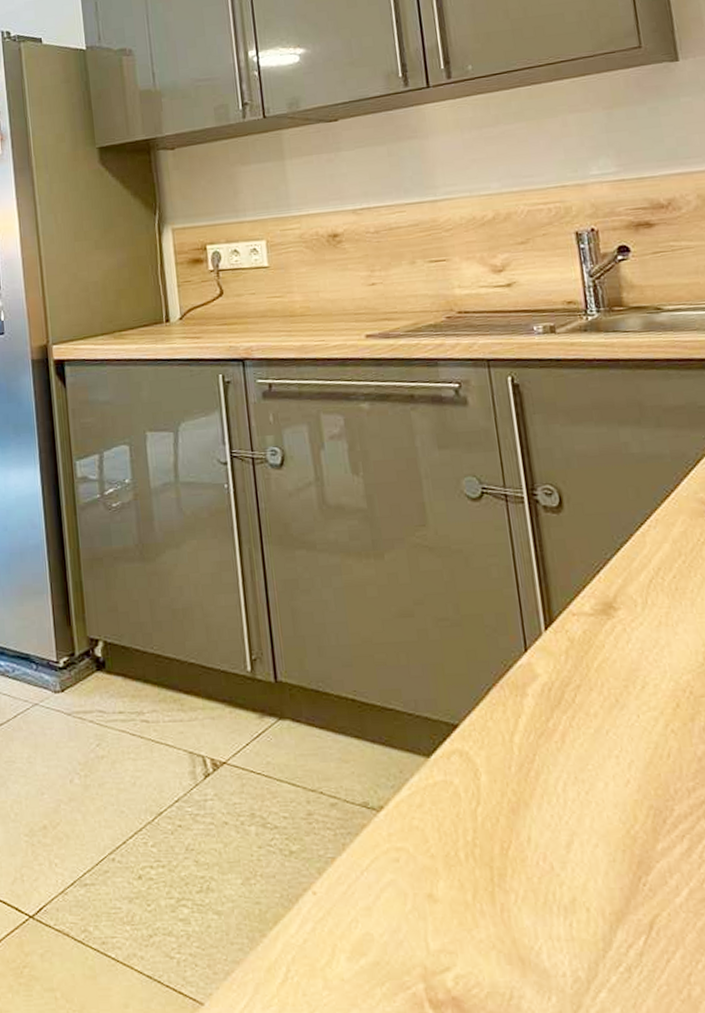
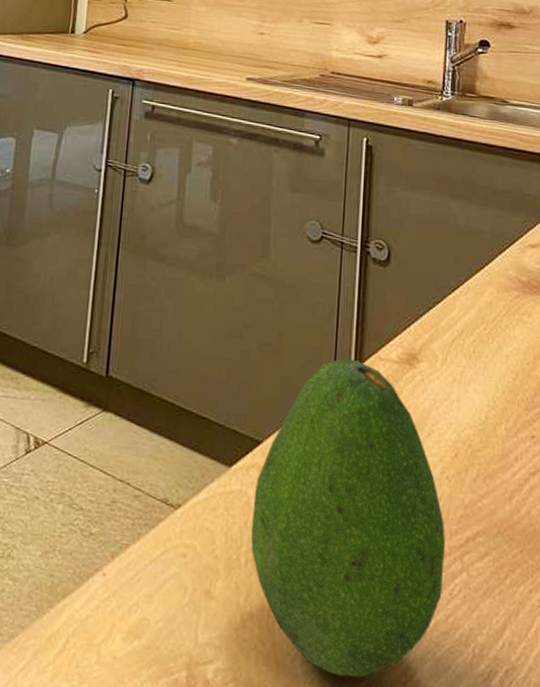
fruit: none [460,619,691,964] -> present [251,358,445,678]

